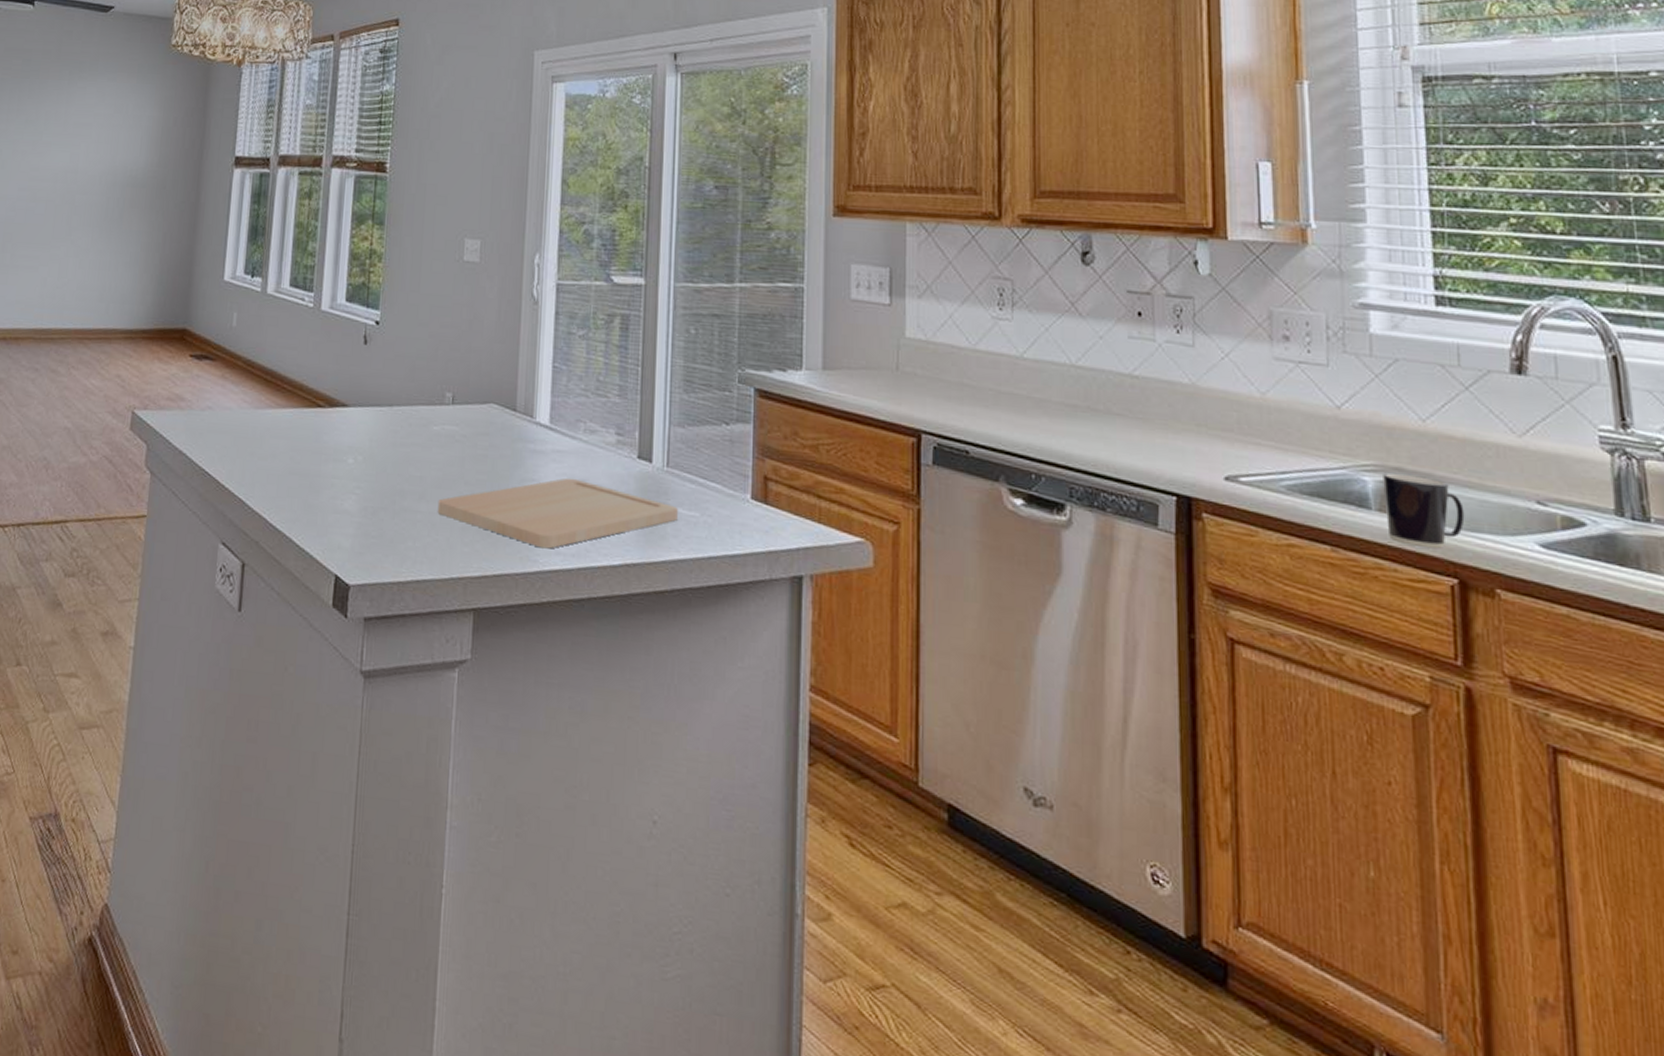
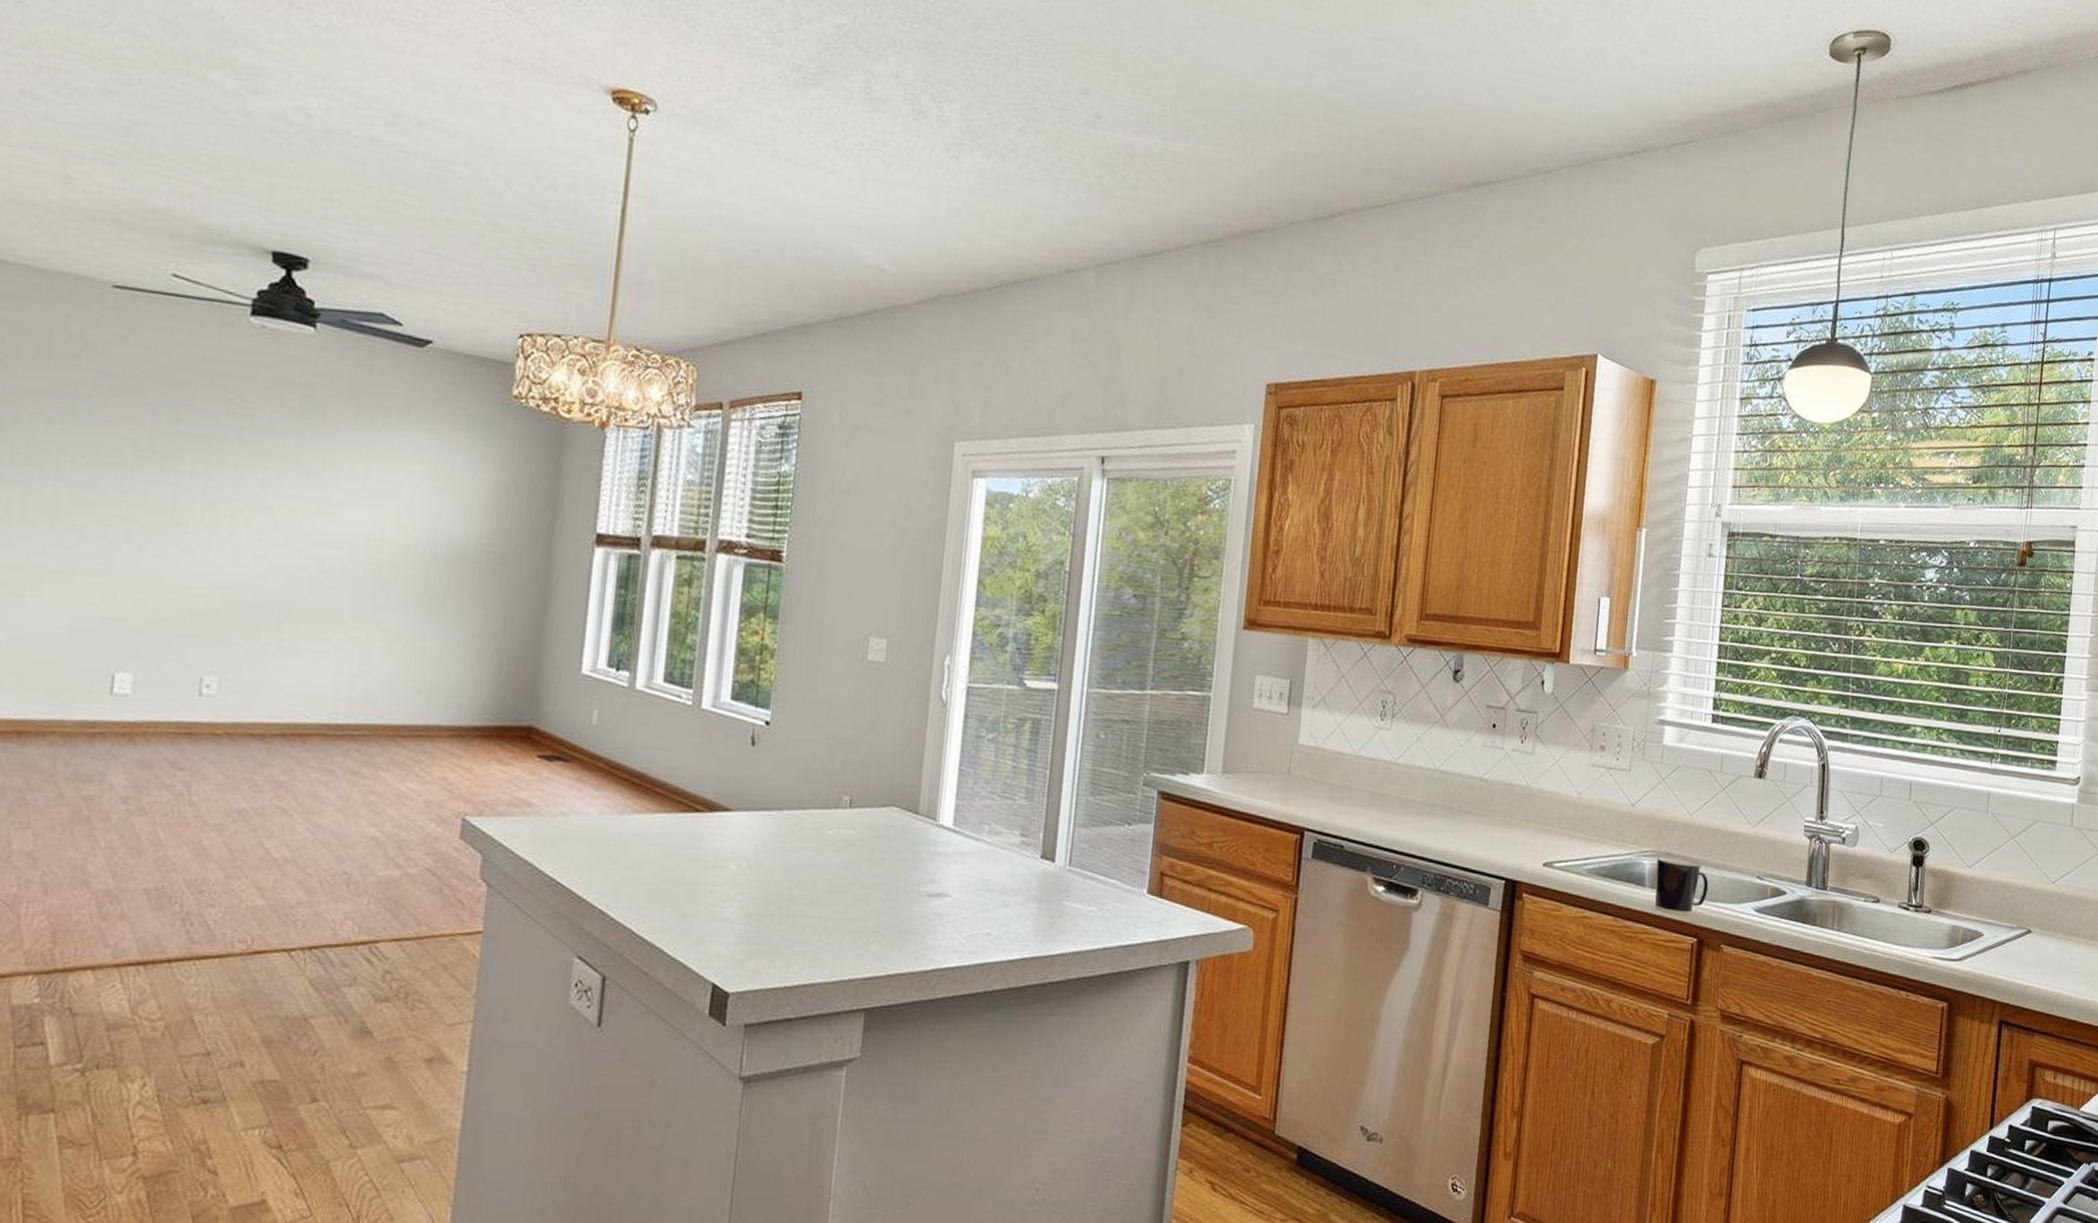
cutting board: present [437,478,678,549] -> none [829,878,1077,948]

